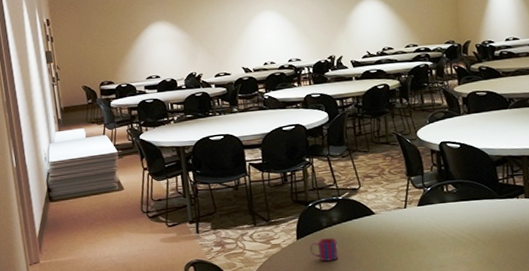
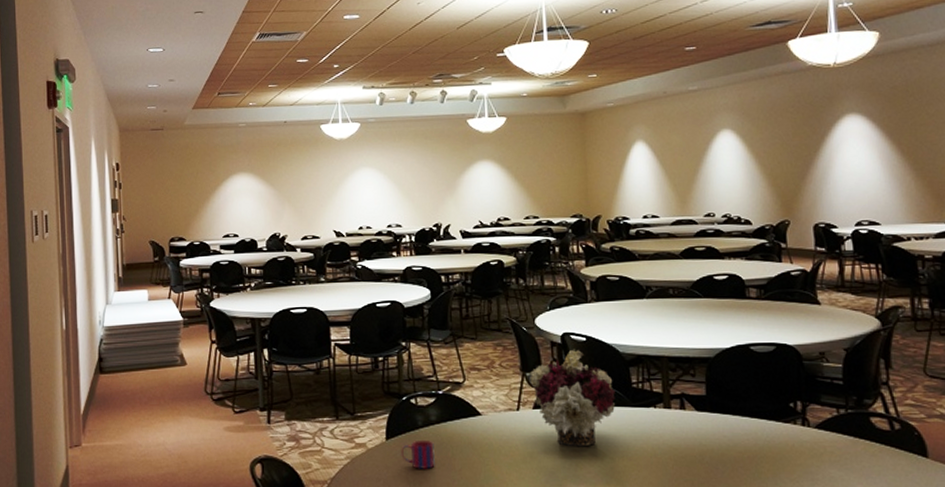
flower arrangement: none [414,154,485,235] -> present [529,349,616,447]

